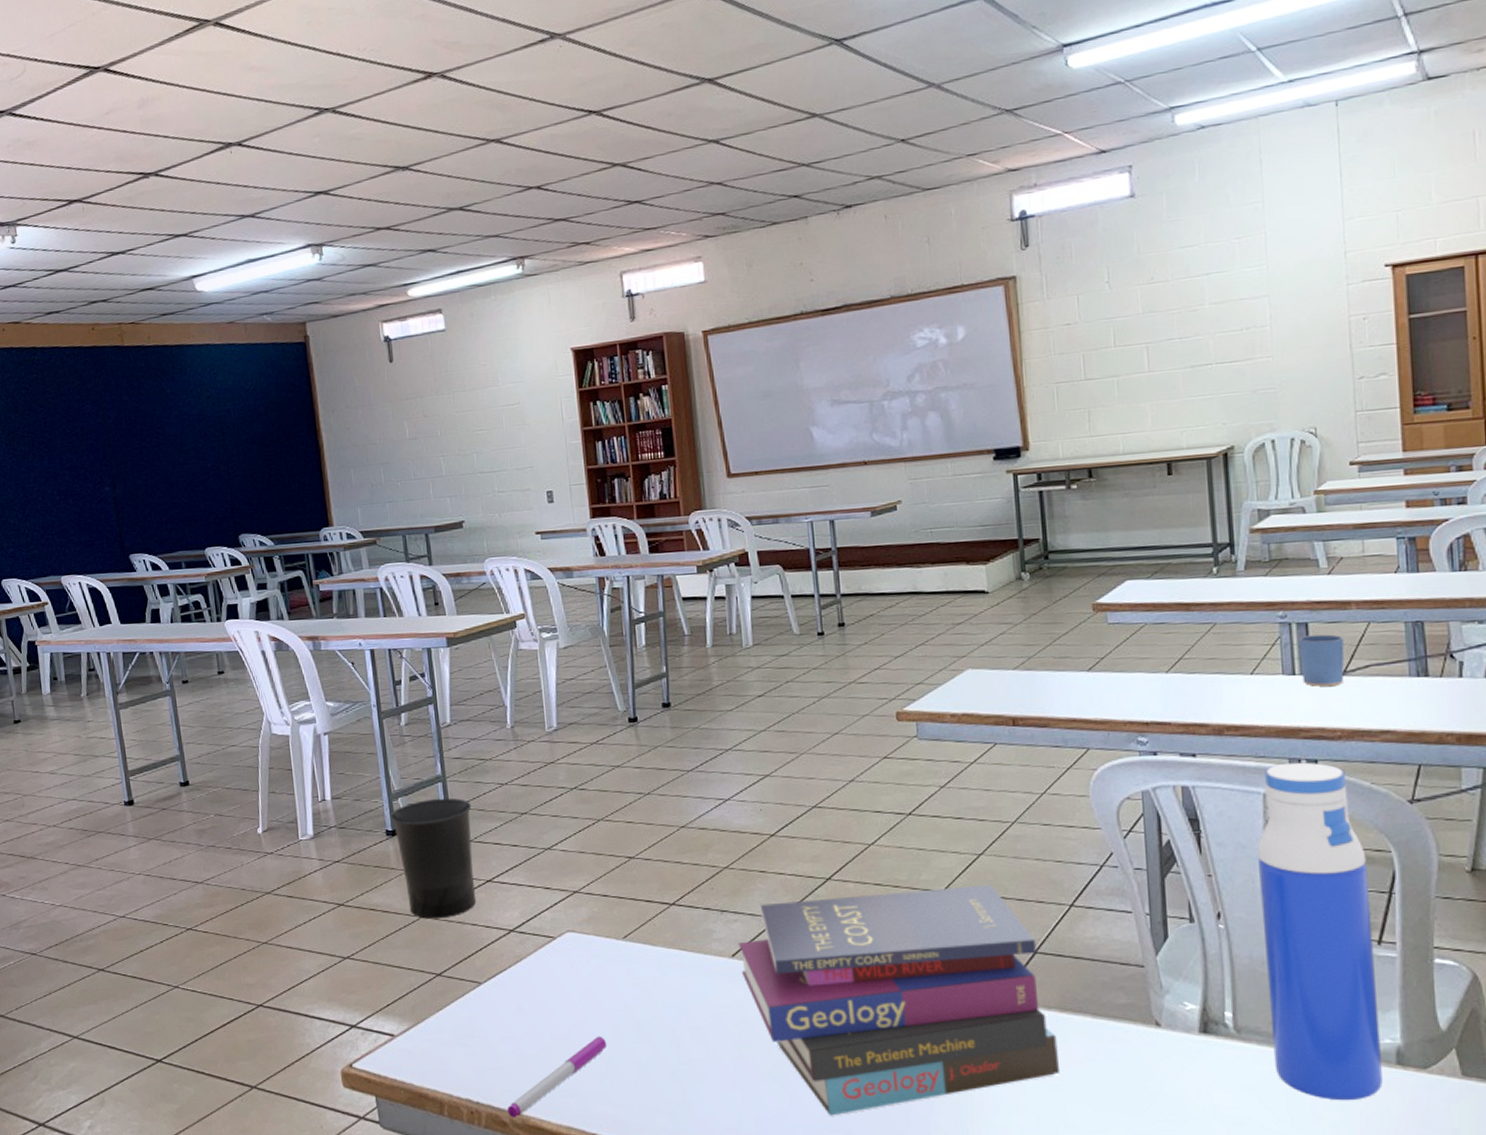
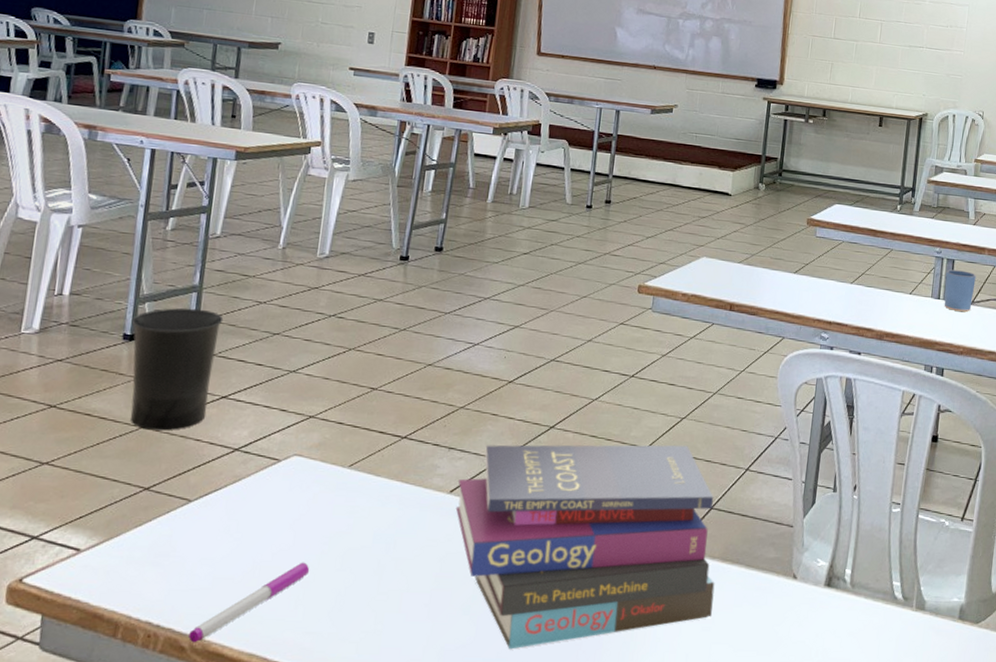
water bottle: present [1258,762,1383,1101] -> none [874,368,964,648]

